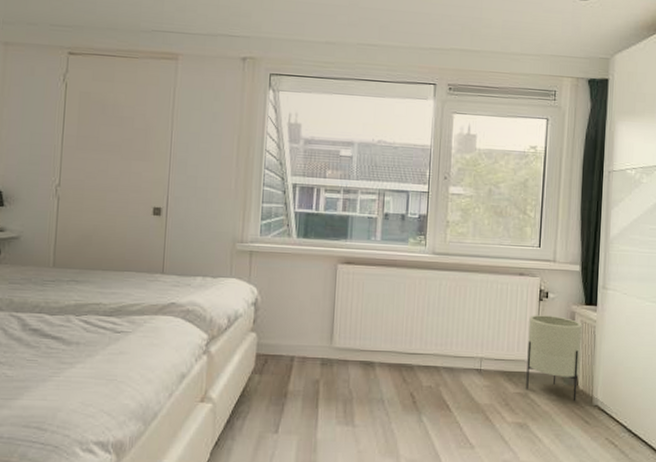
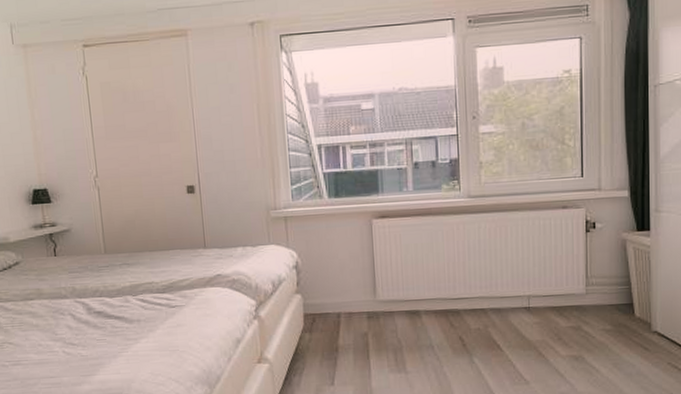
planter: present [526,315,582,402] -> none [577,245,636,330]

